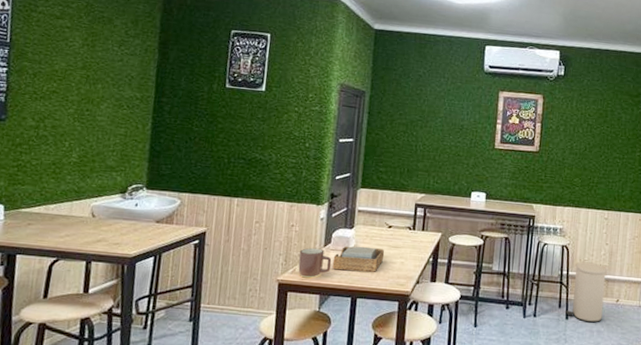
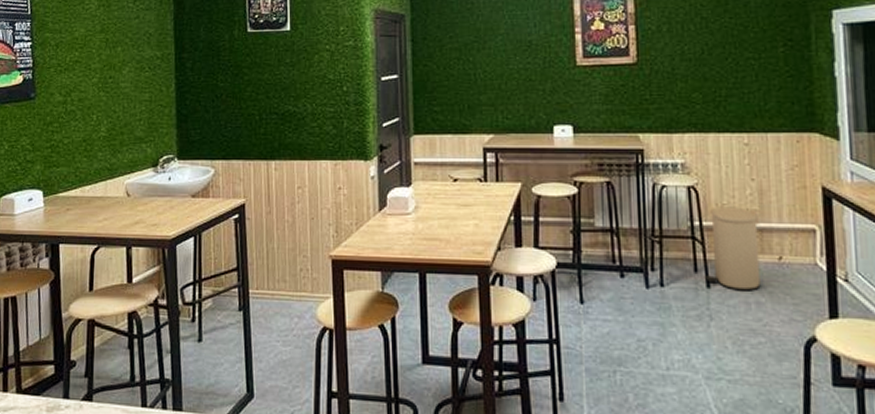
mug: present [298,247,332,279] -> none [351,213,390,252]
napkin holder: present [332,246,385,272] -> none [392,207,453,240]

